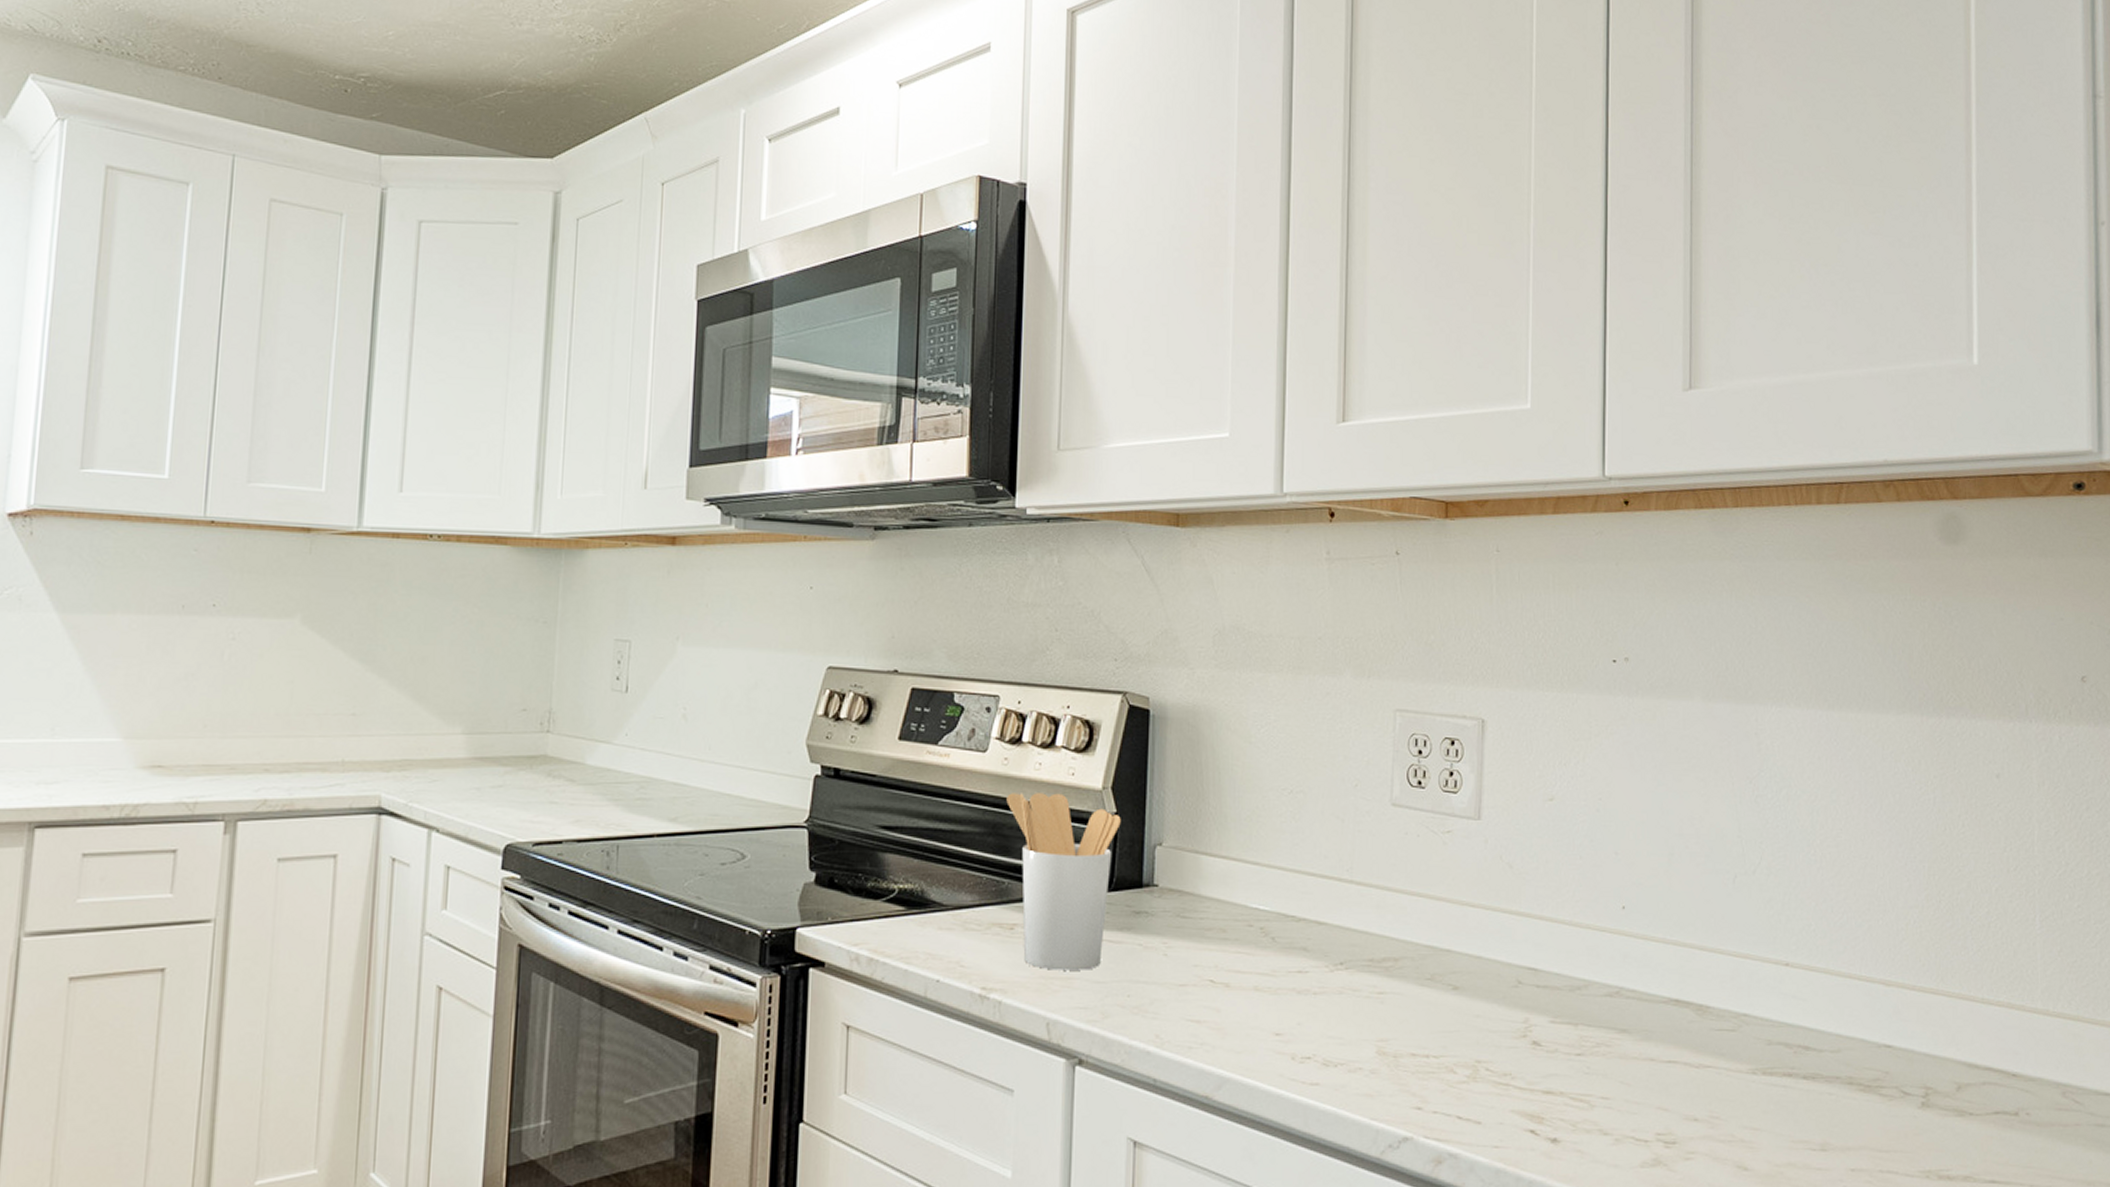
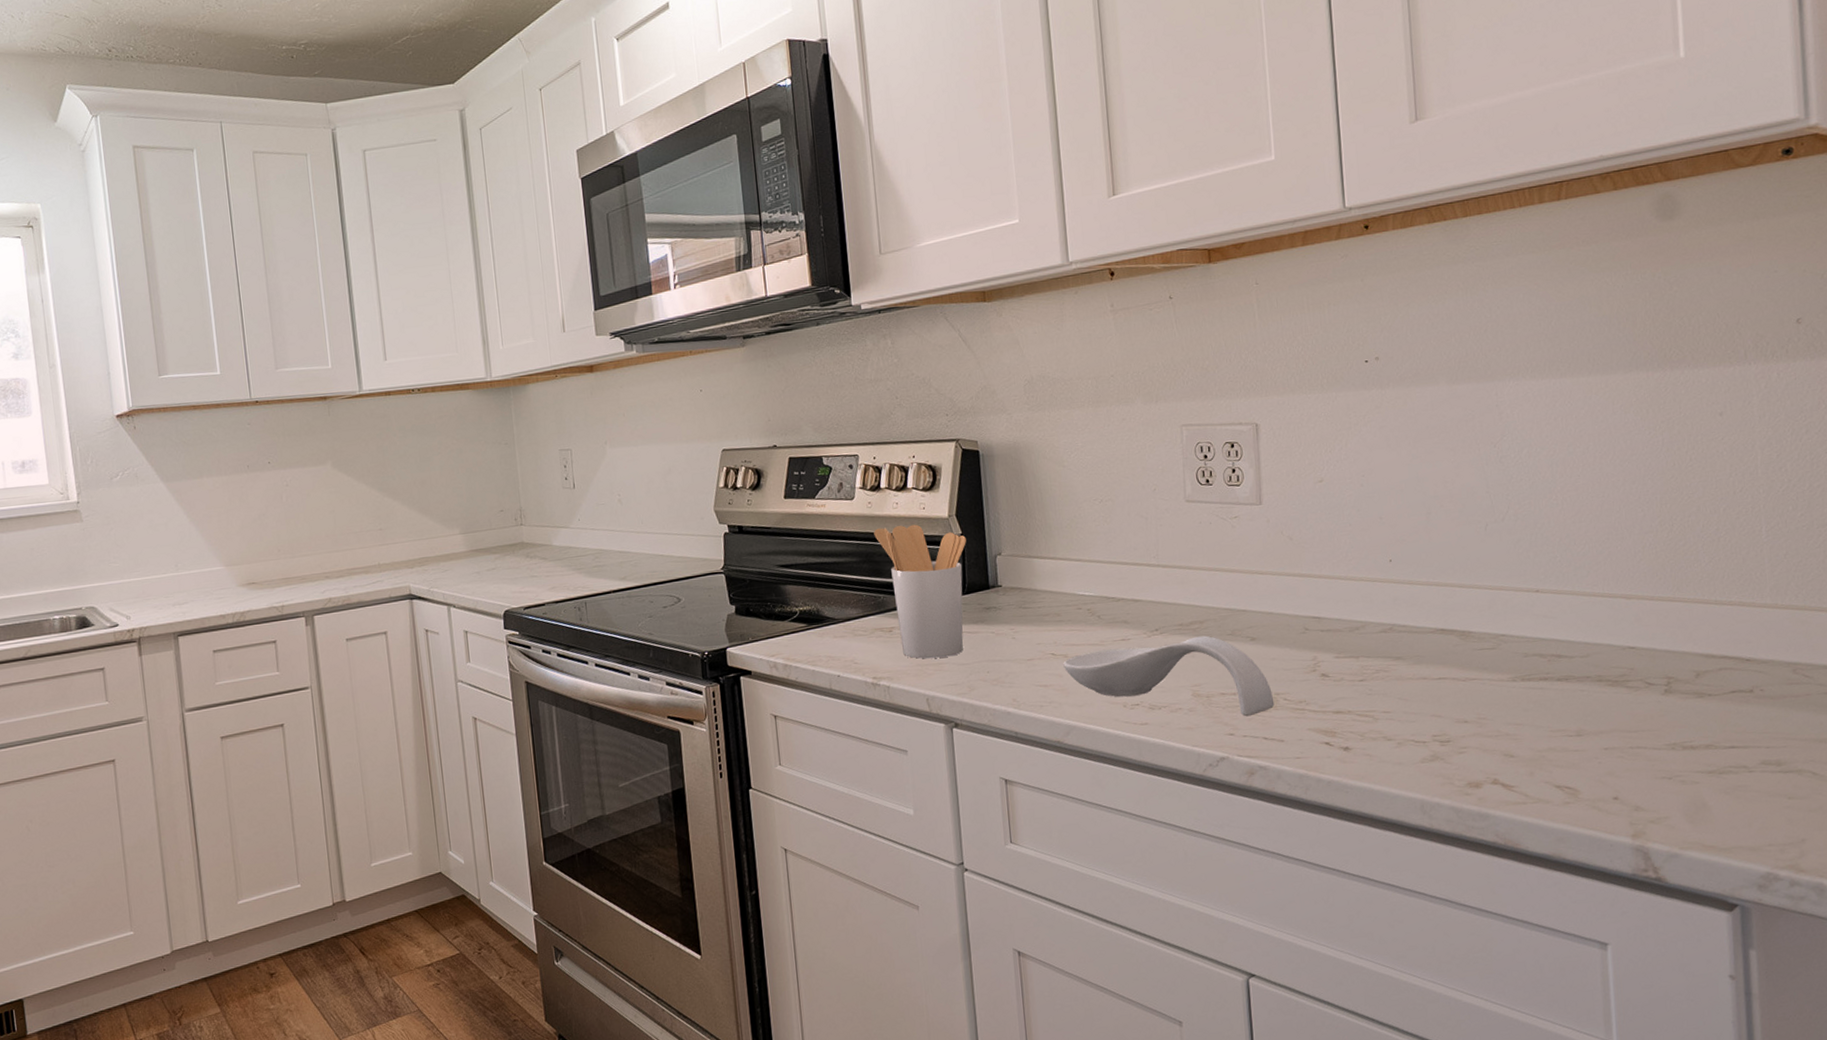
spoon rest: none [1223,977,1474,1087] -> present [1063,635,1275,717]

